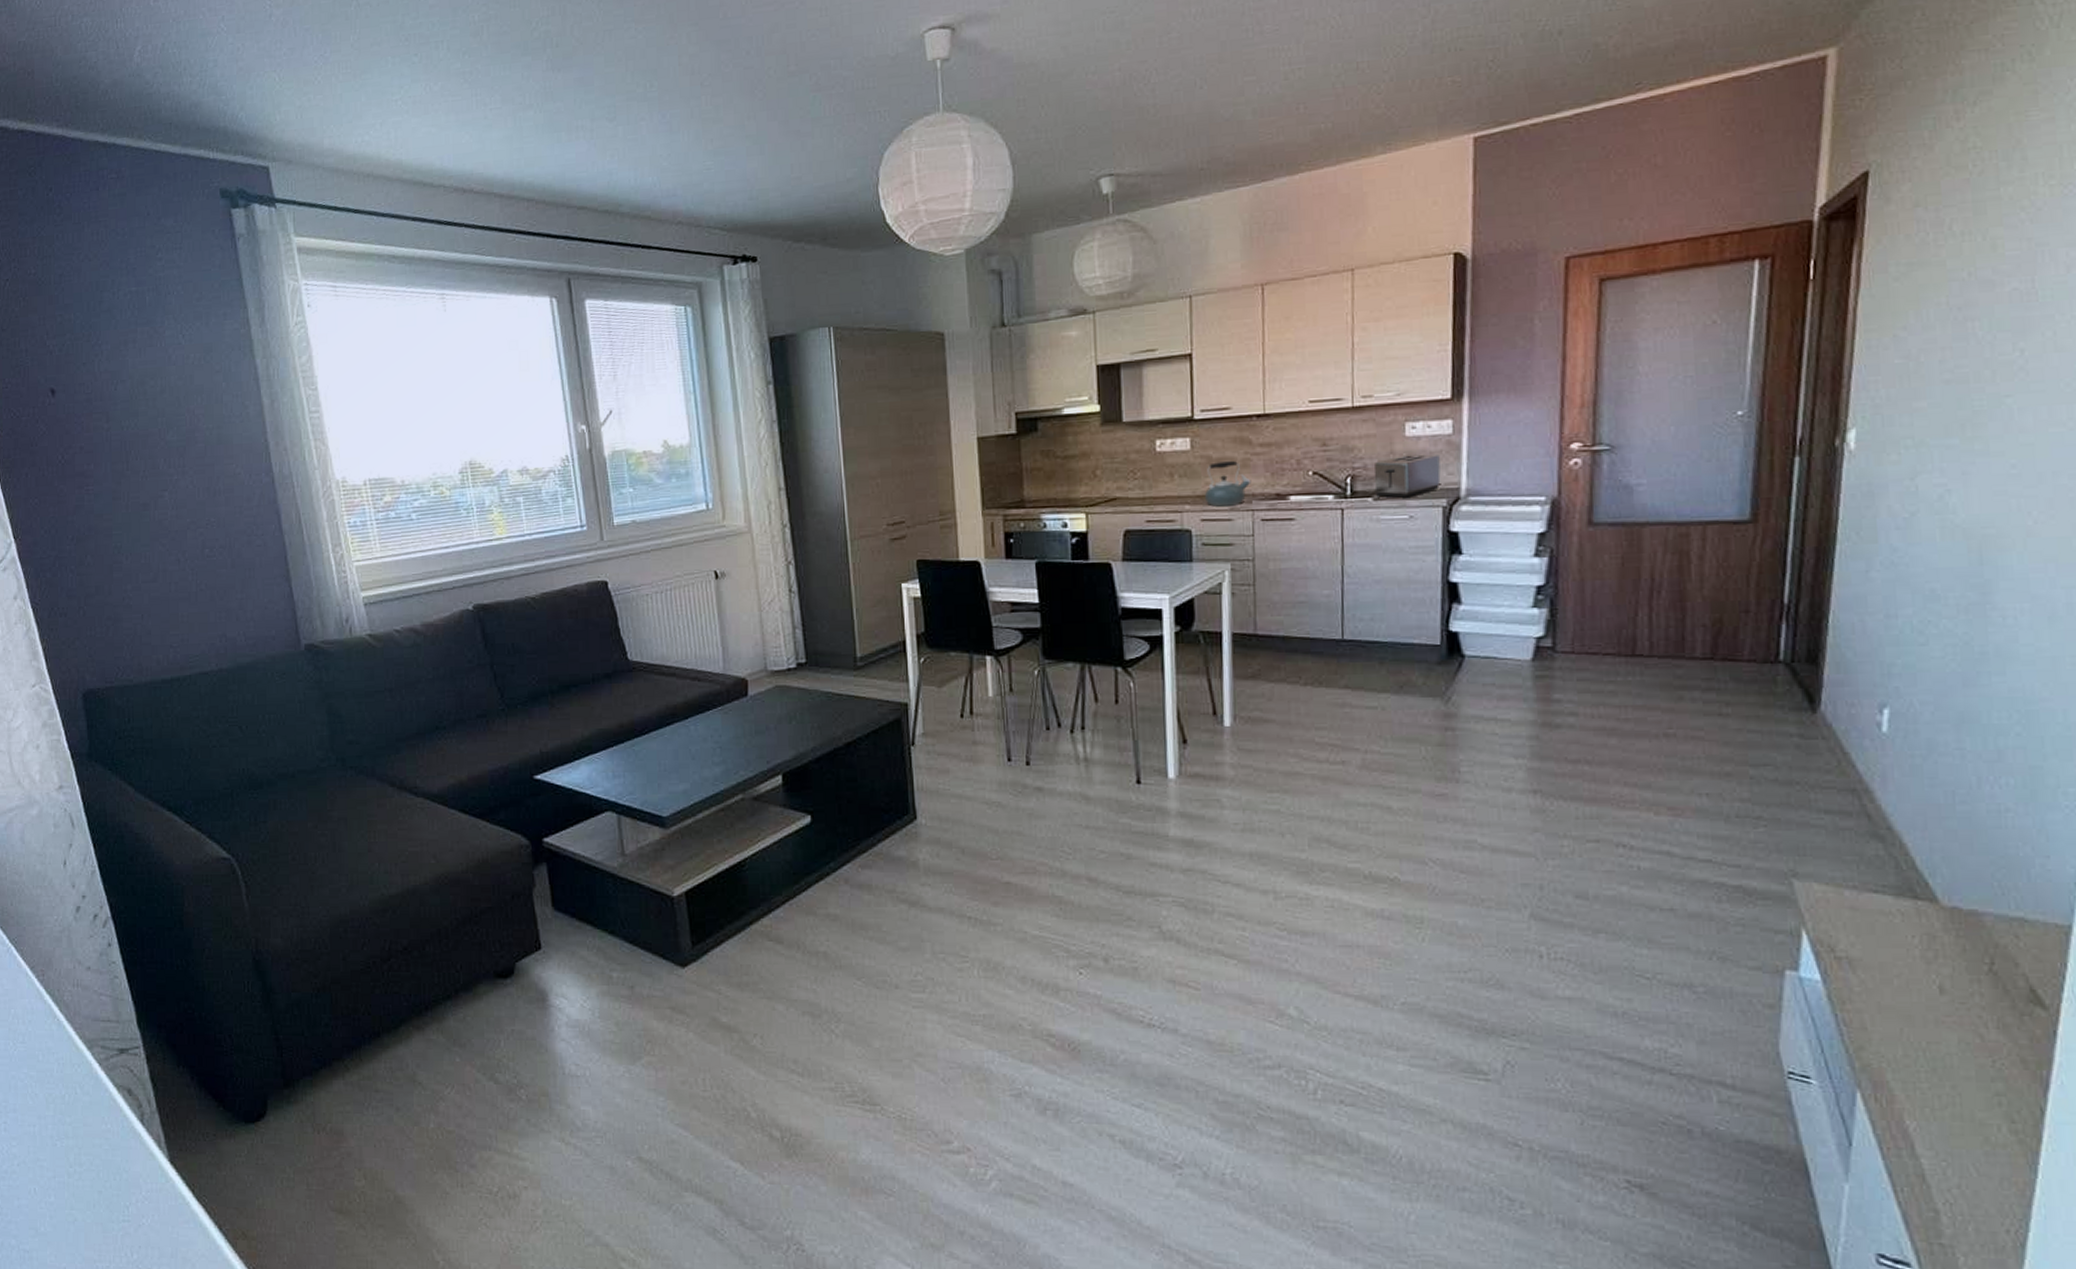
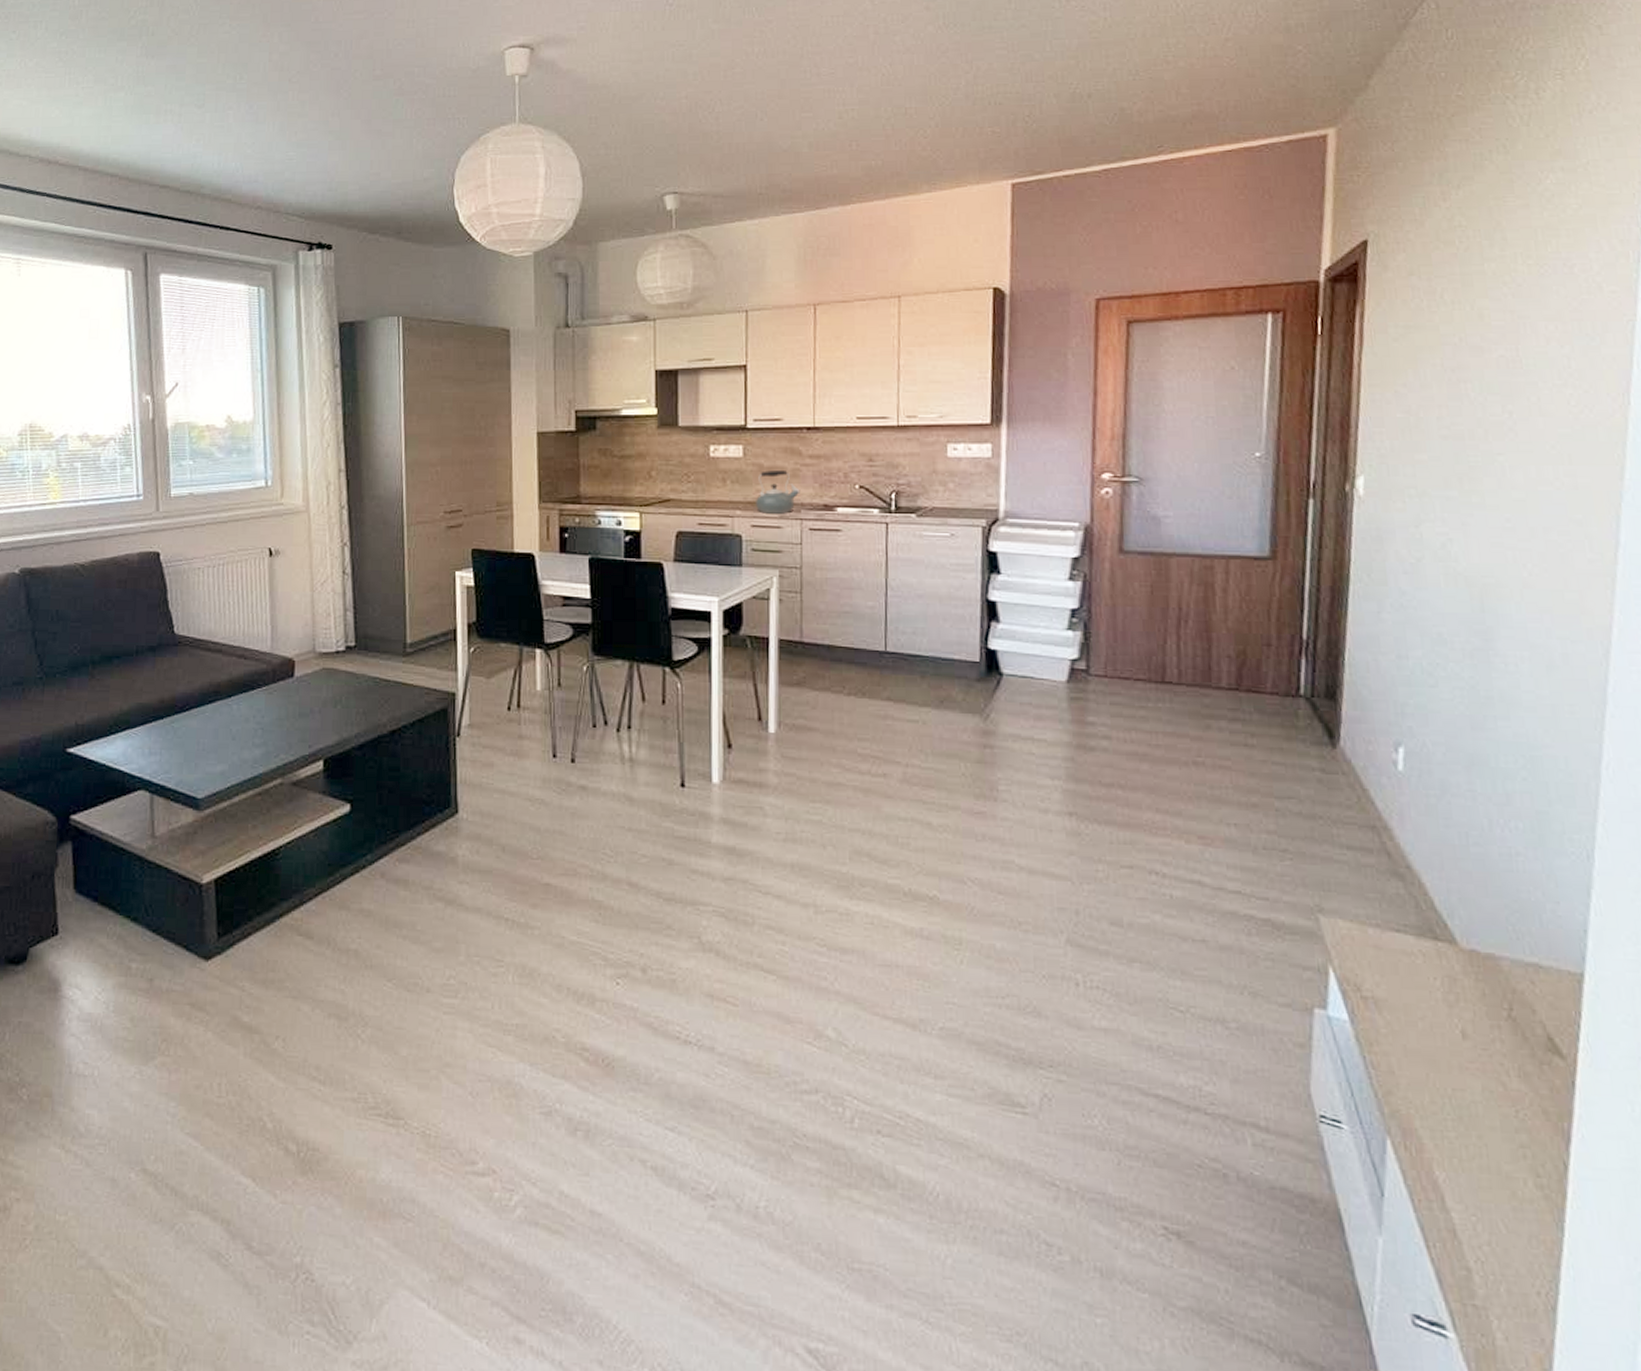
toaster: present [1374,453,1441,498] -> none [917,475,981,516]

